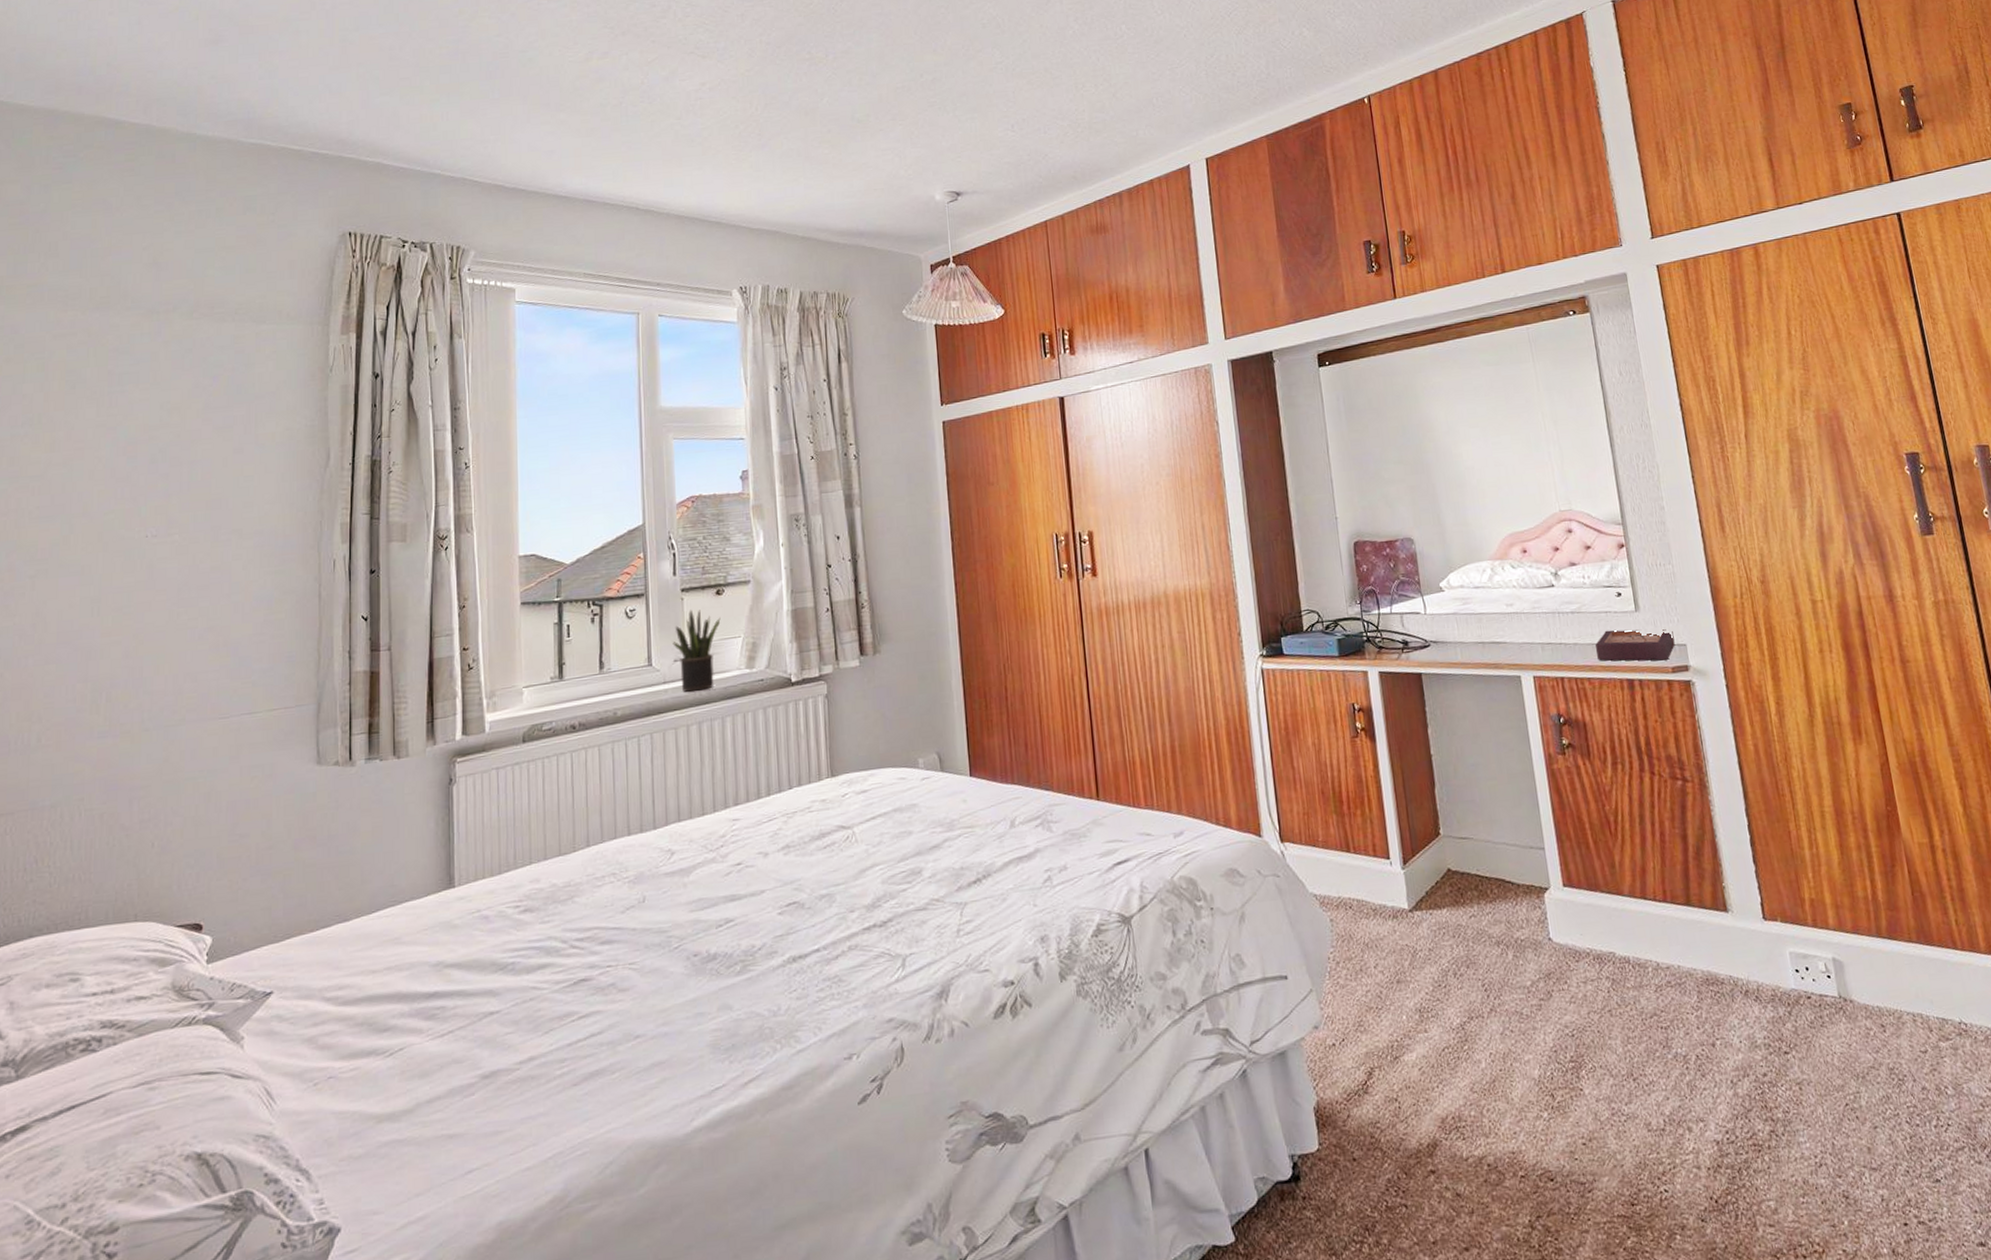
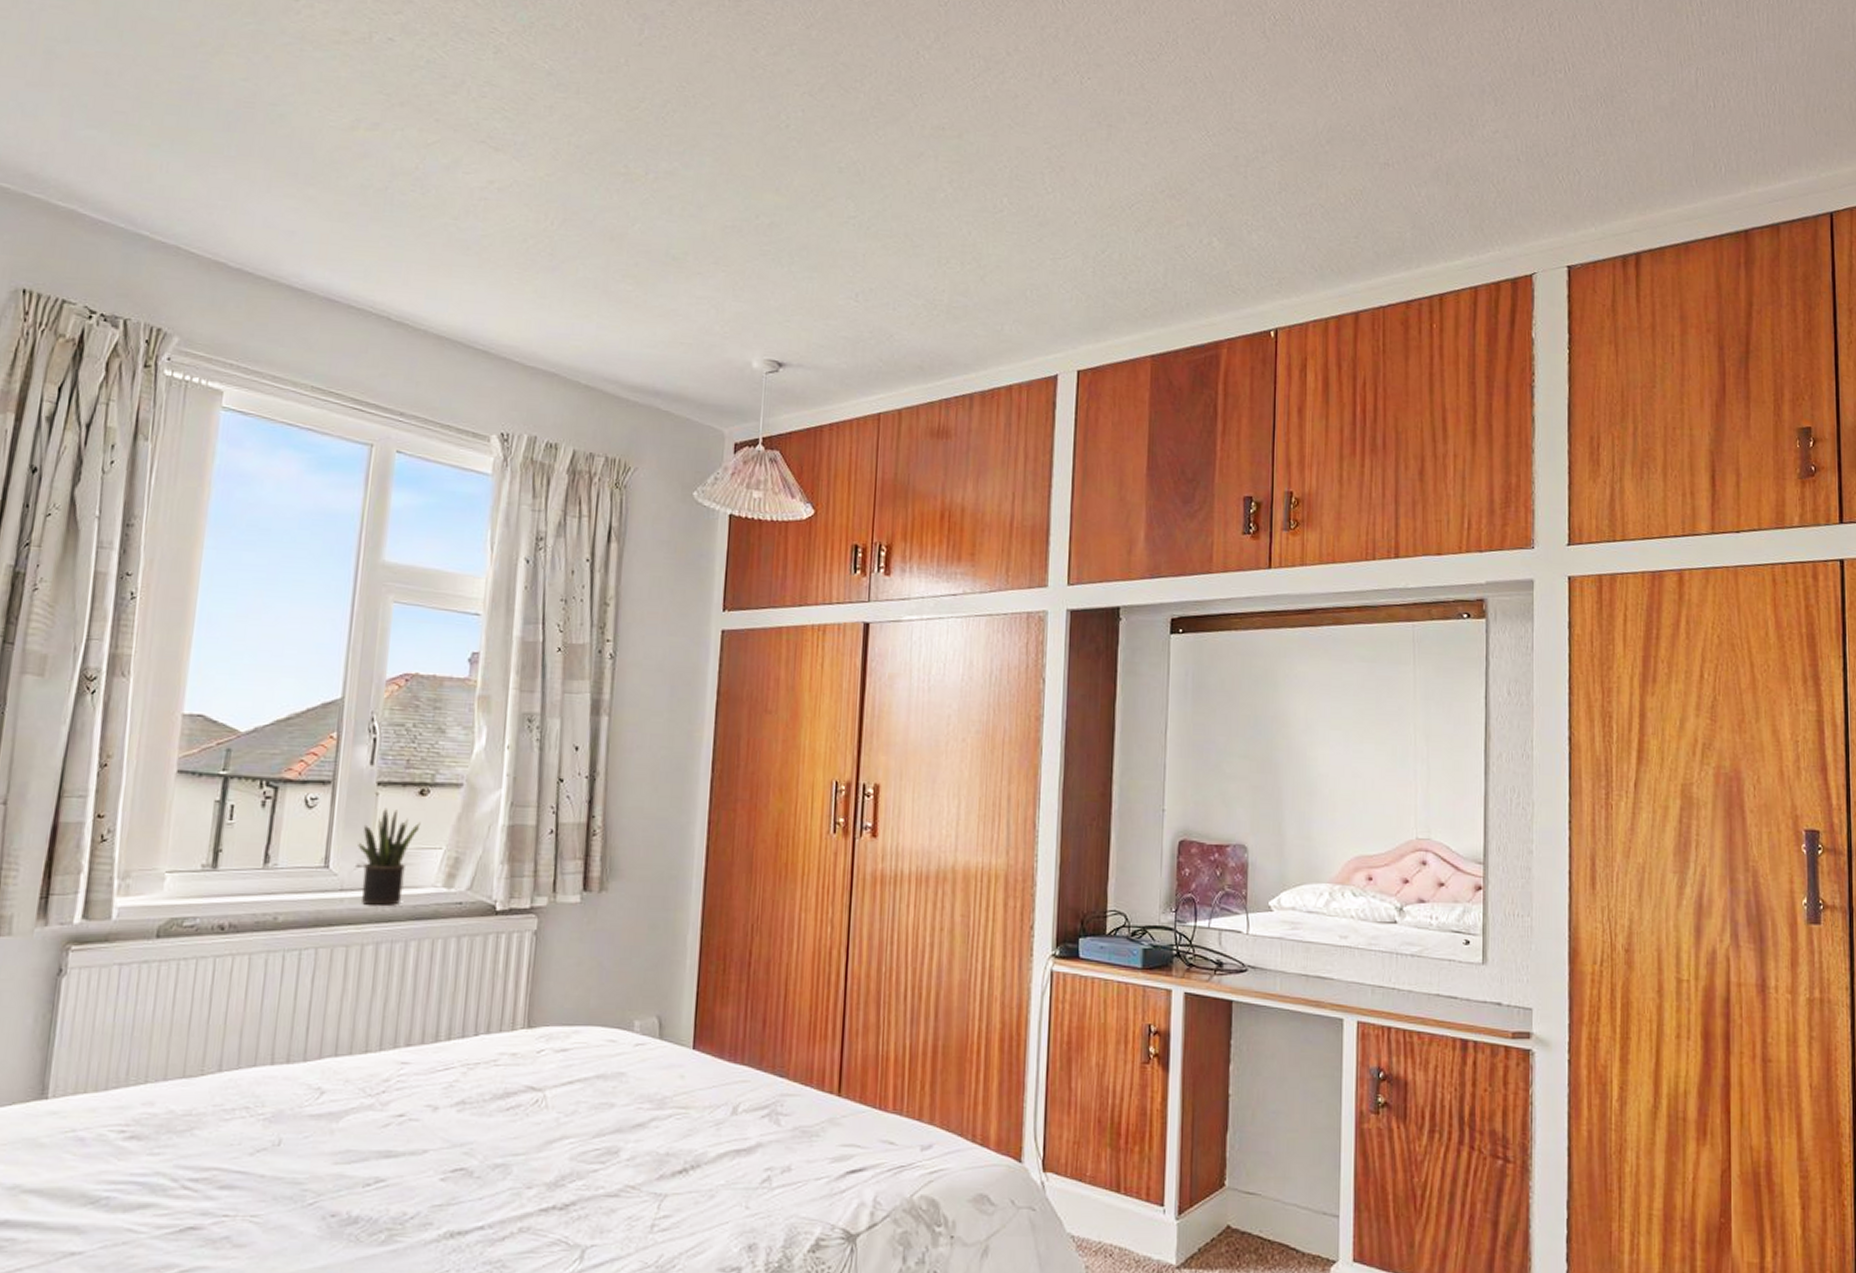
jewelry box: present [1595,629,1675,661] -> none [1432,981,1520,1023]

